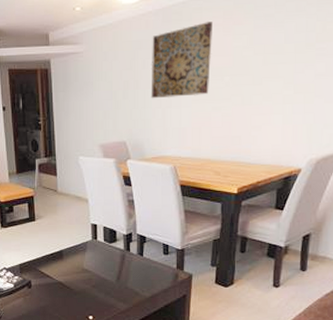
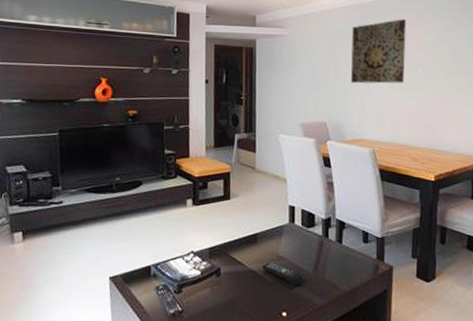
remote control: none [69,274,107,294] -> present [263,261,303,287]

